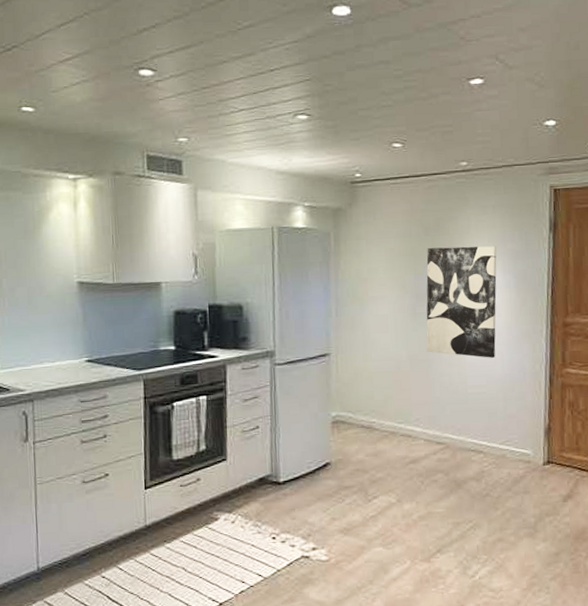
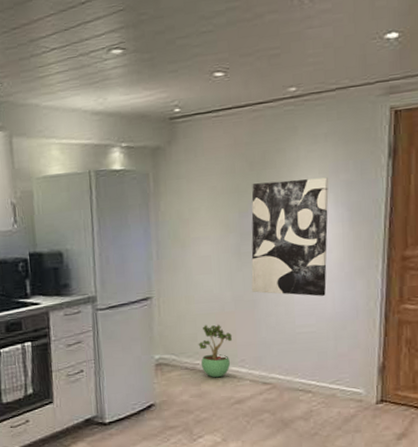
potted plant: none [374,382,408,437] -> present [198,324,233,378]

